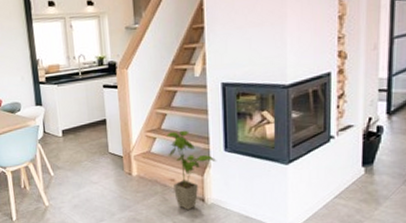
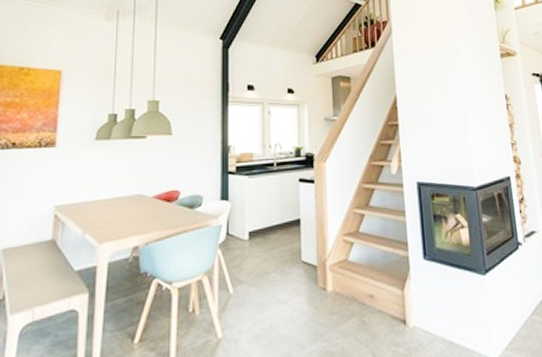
house plant: present [166,130,217,210] -> none [364,234,417,336]

